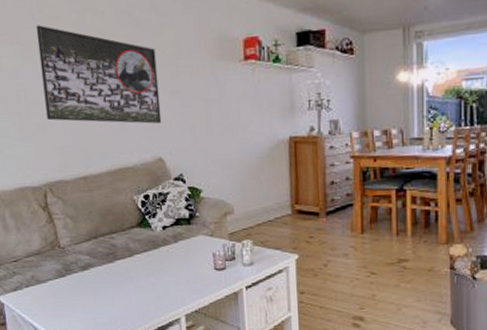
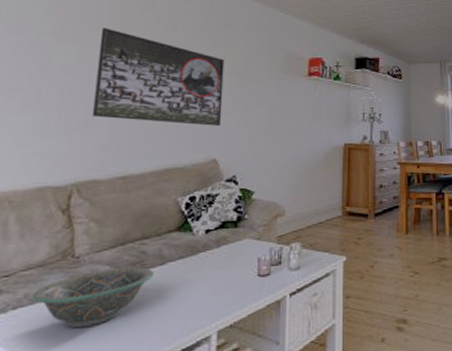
decorative bowl: none [36,258,125,305] -> present [31,267,154,329]

